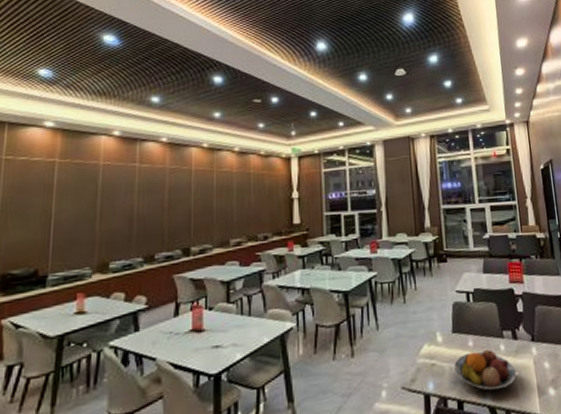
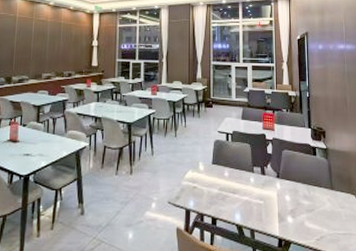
fruit bowl: present [454,350,516,391] -> none [212,181,261,213]

